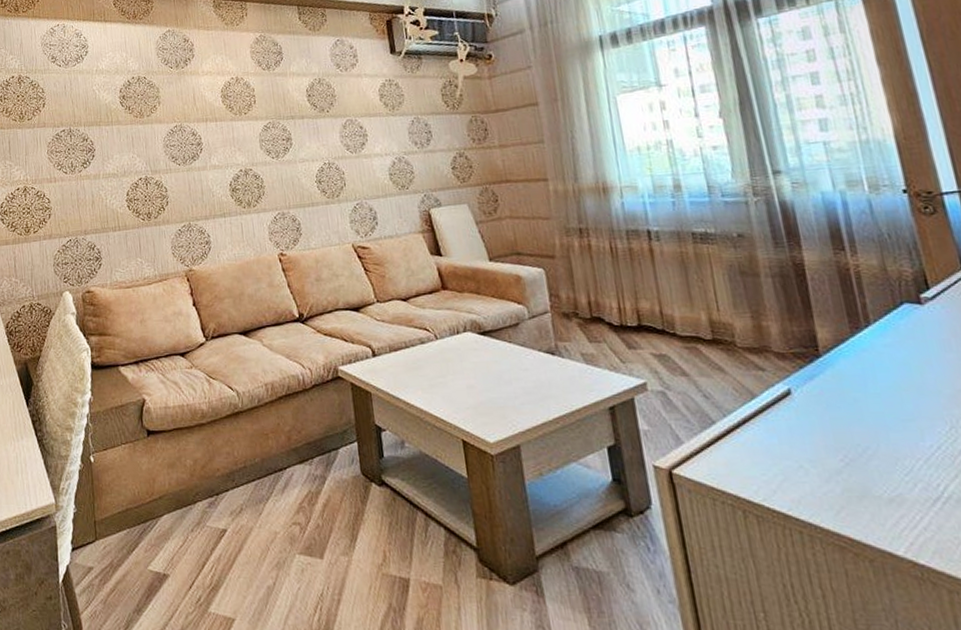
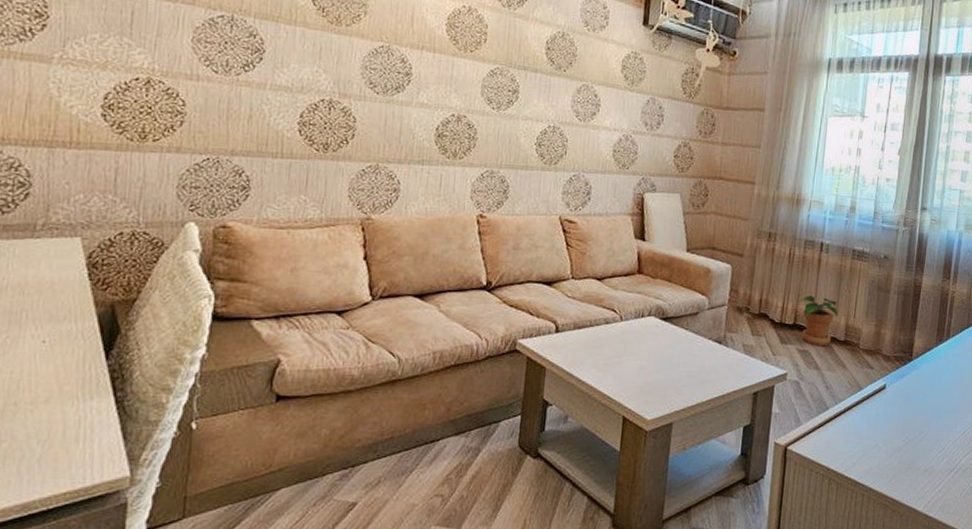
potted plant: none [640,291,695,349] -> present [801,295,838,346]

